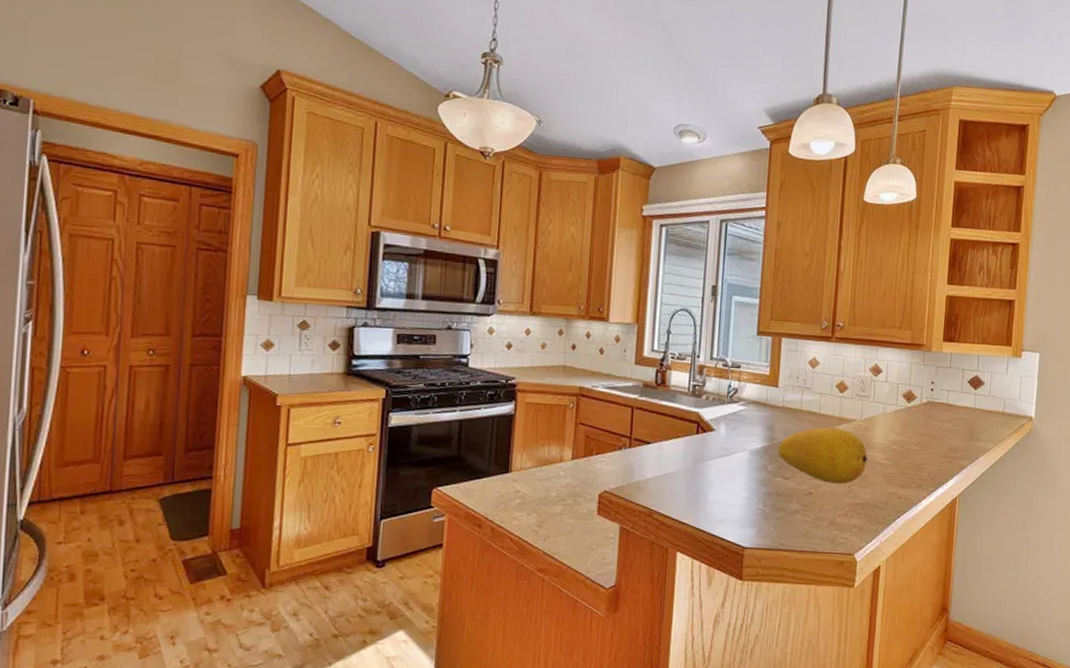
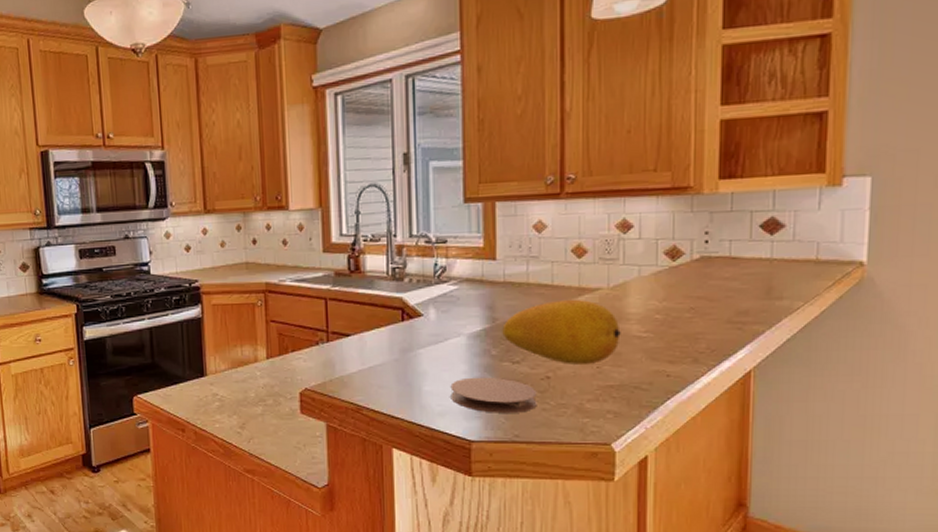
coaster: none [731,489,801,524] -> present [450,377,537,413]

